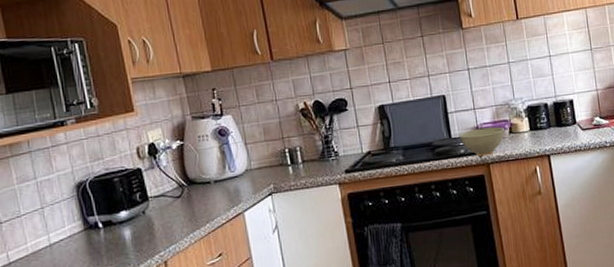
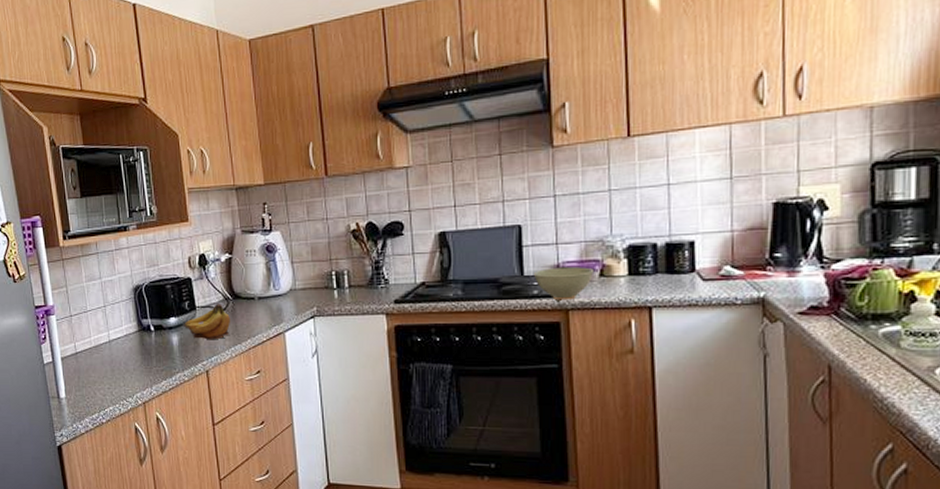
fruit: none [136,191,188,230] -> present [184,304,231,340]

